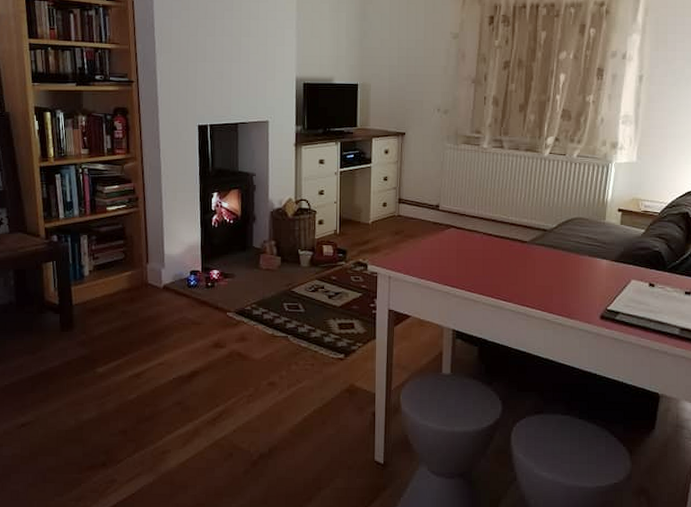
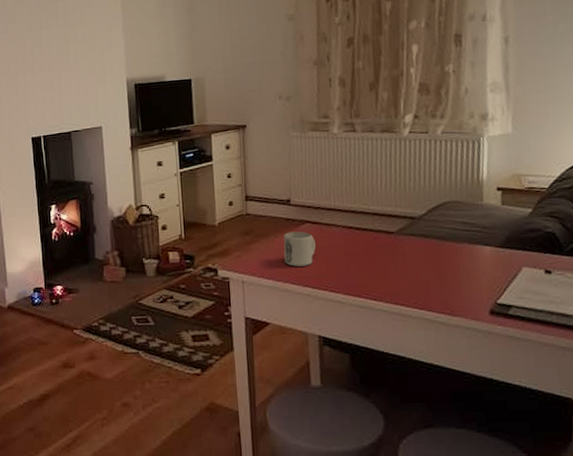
mug: none [429,234,458,267] -> present [283,231,316,267]

